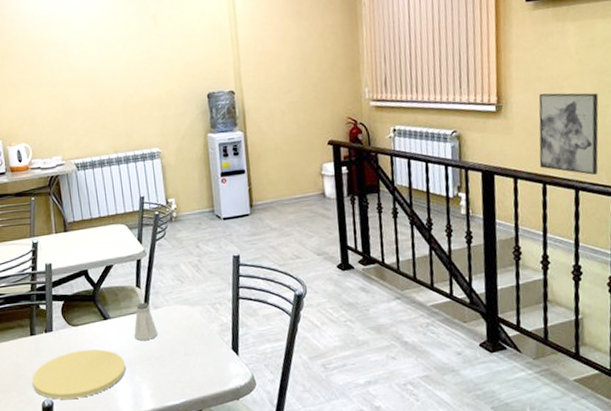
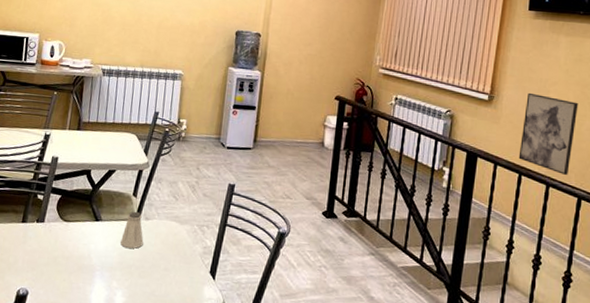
plate: present [32,349,126,400] -> none [12,245,106,293]

